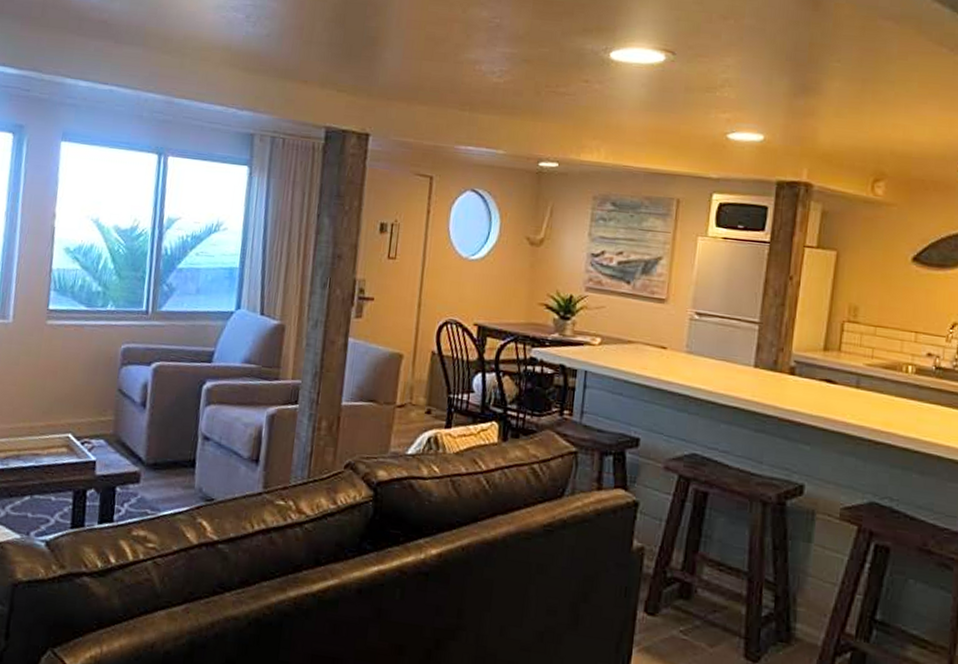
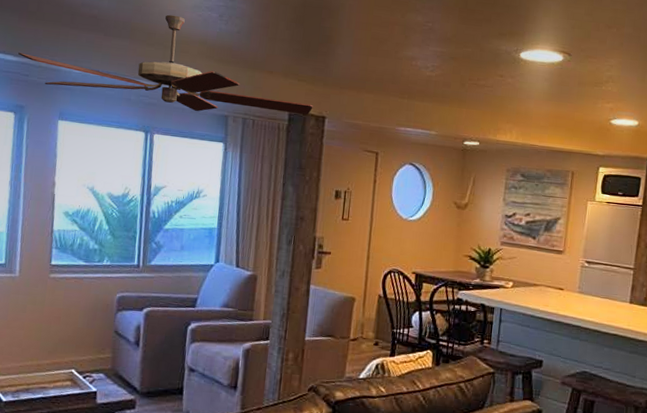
ceiling fan: none [19,17,355,132] -> present [18,14,313,115]

